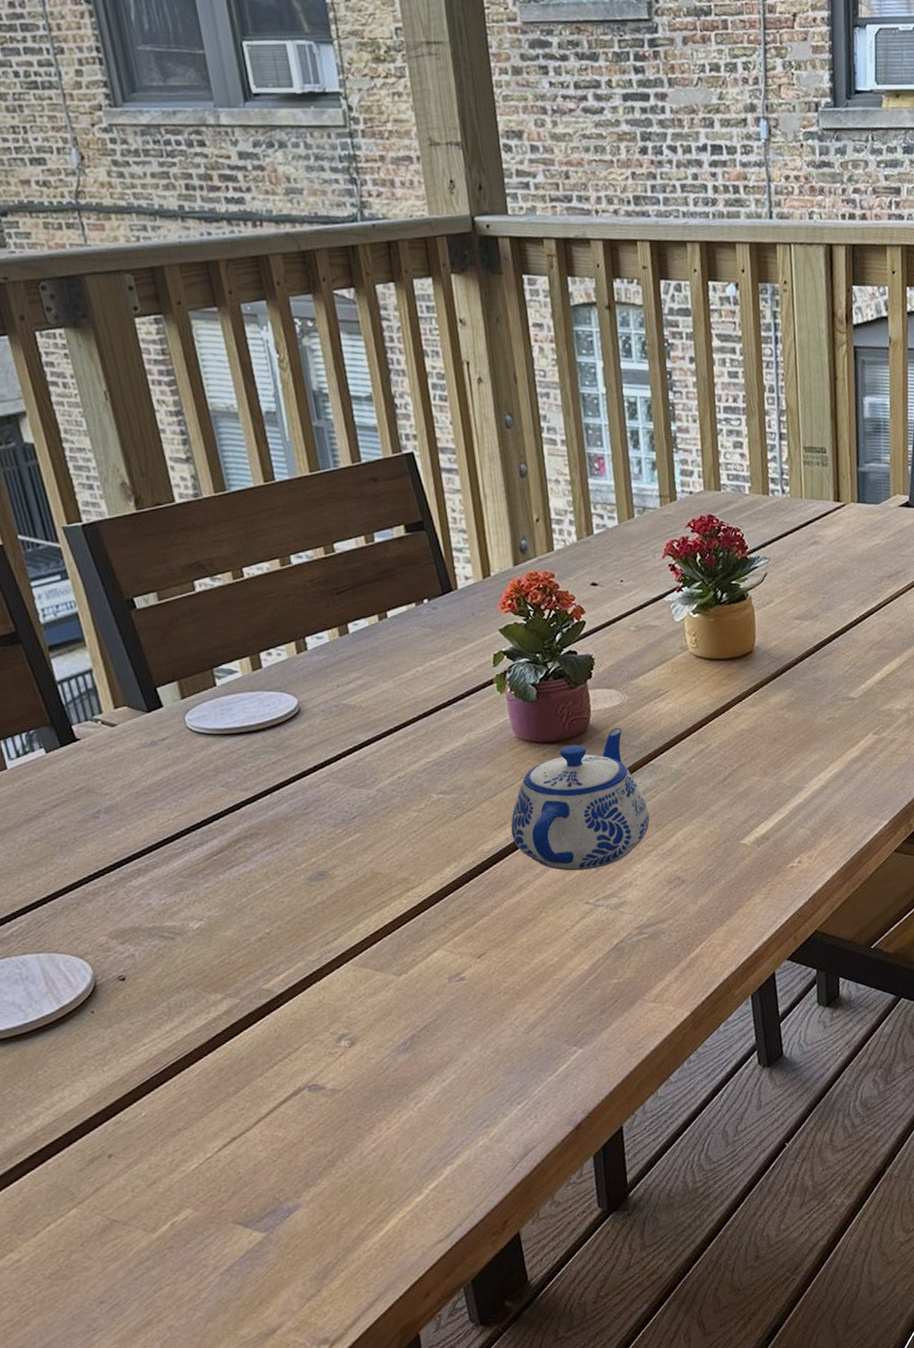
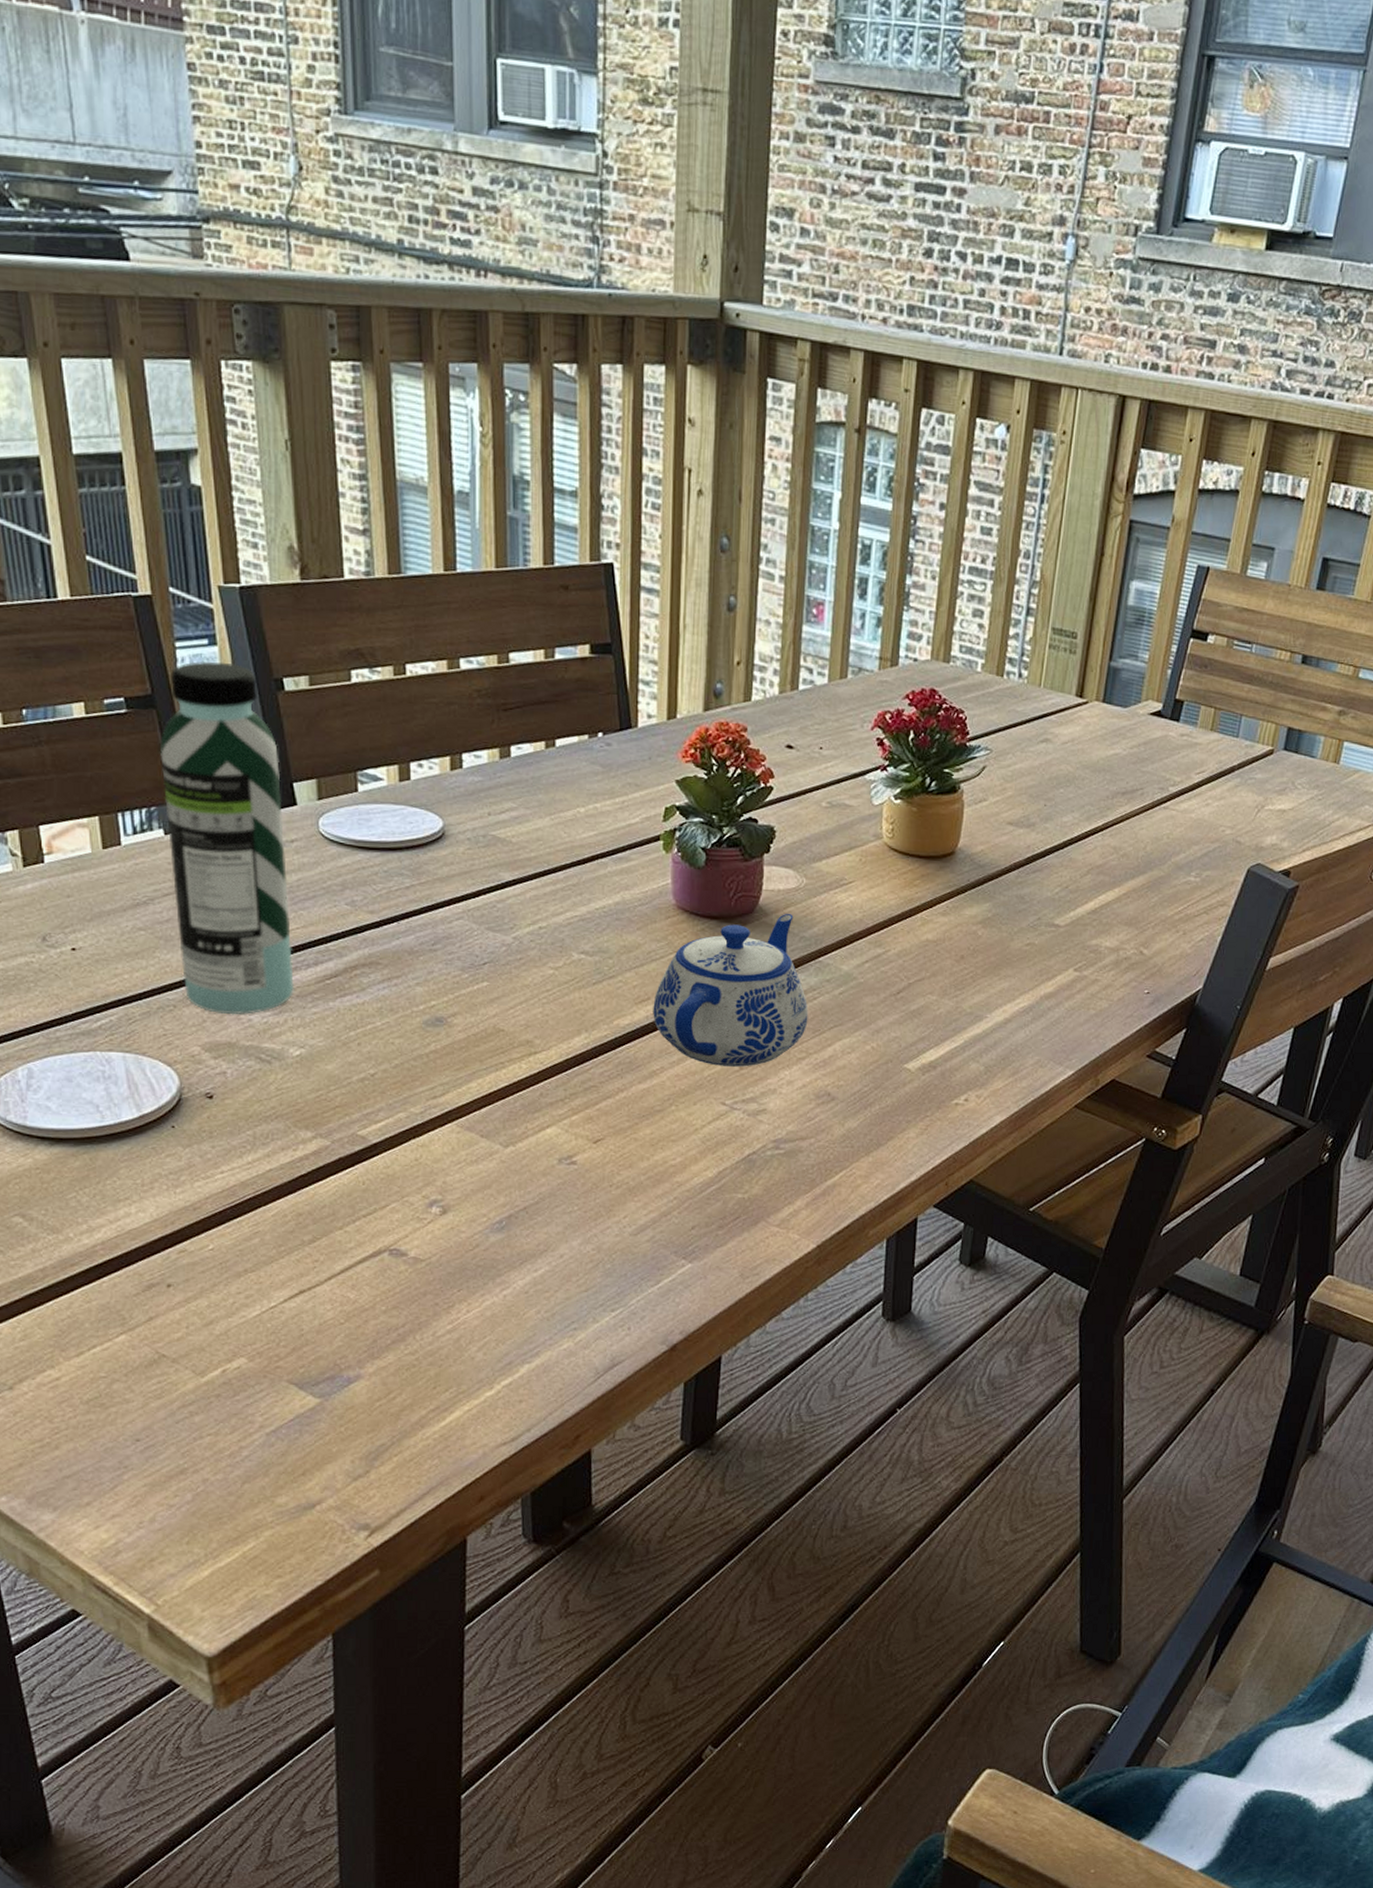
water bottle: none [29,592,186,903] -> present [160,660,295,1015]

